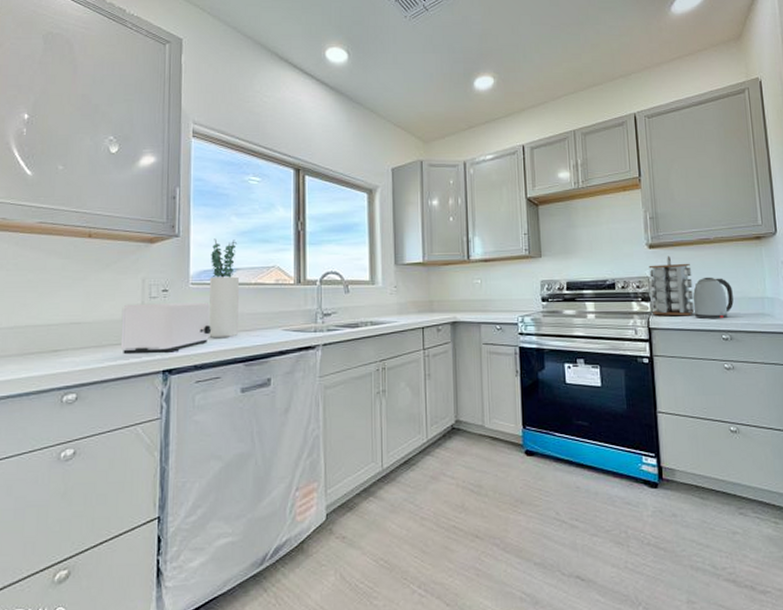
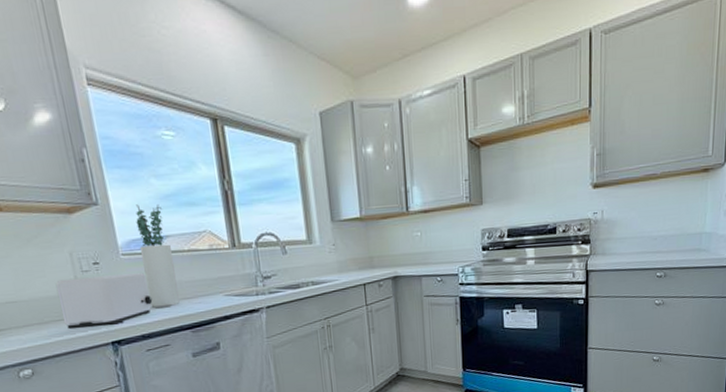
spice rack: present [648,255,695,317] -> none [591,195,634,258]
kettle: present [693,277,734,320] -> none [632,215,673,259]

